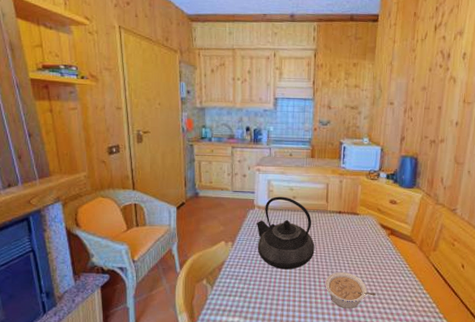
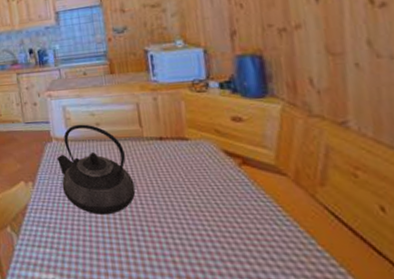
legume: present [325,272,376,309] -> none [157,218,237,271]

